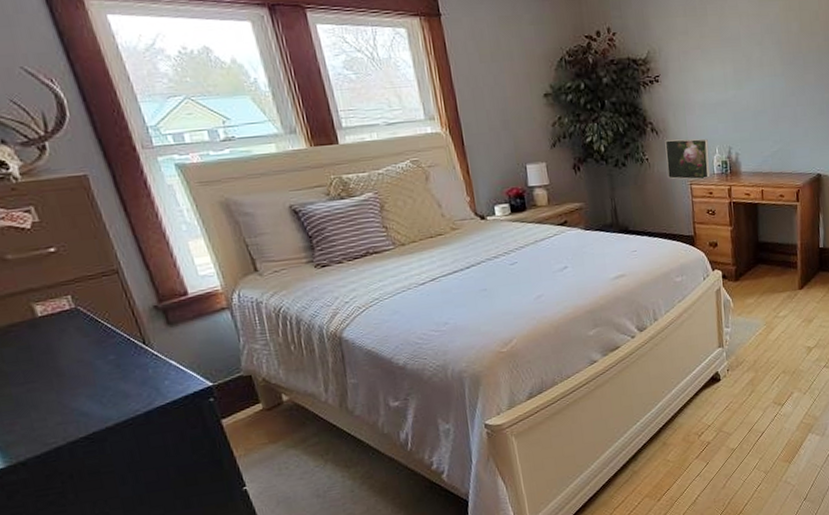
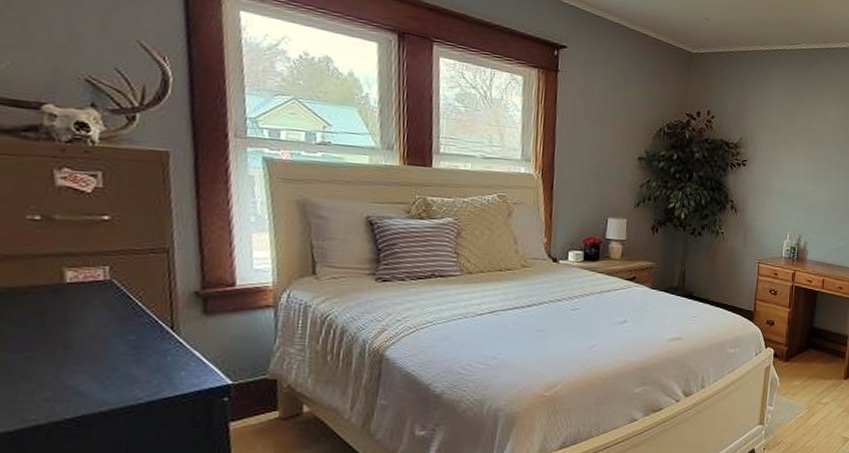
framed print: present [665,138,710,180] -> none [738,218,781,261]

